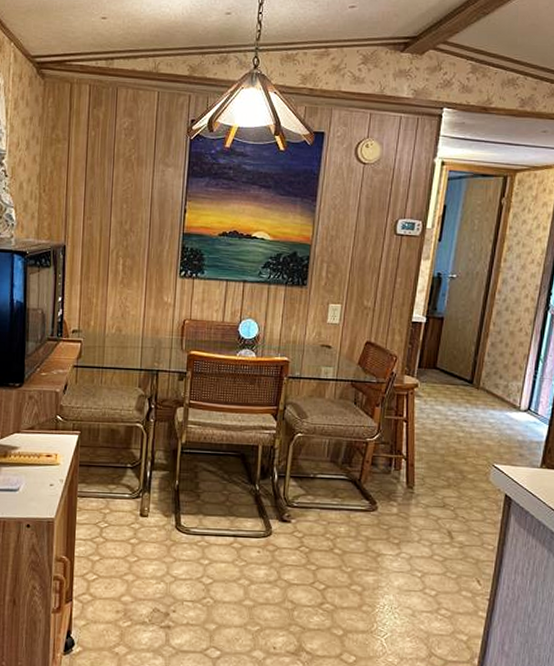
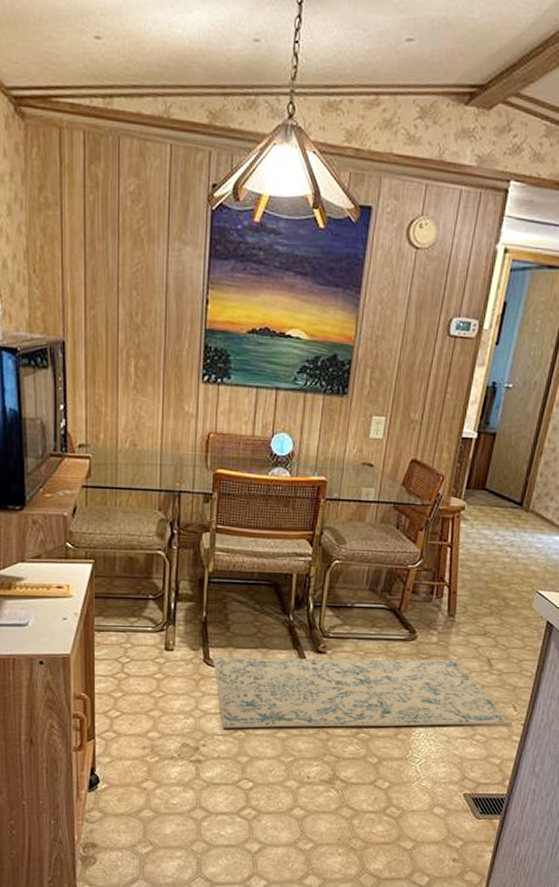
rug: none [183,524,478,600] -> present [212,657,513,728]

